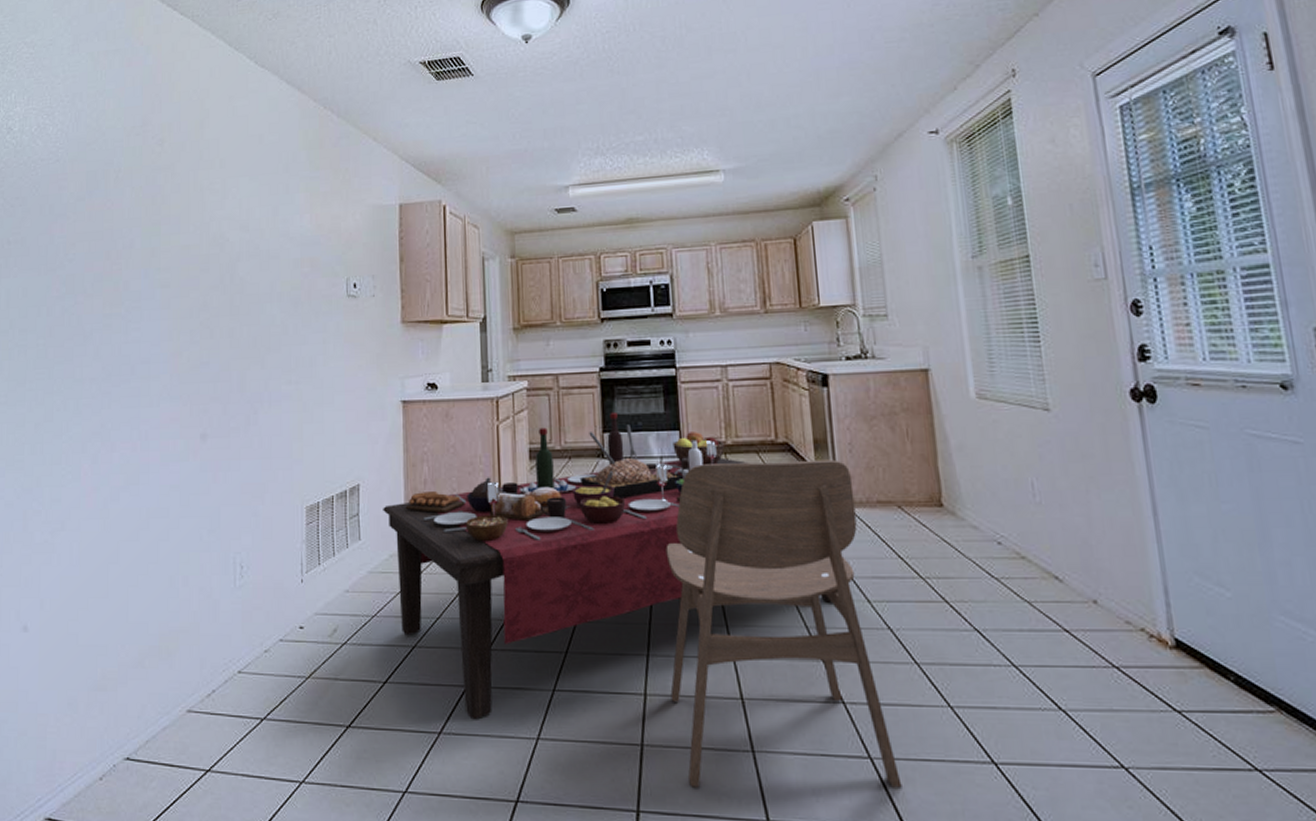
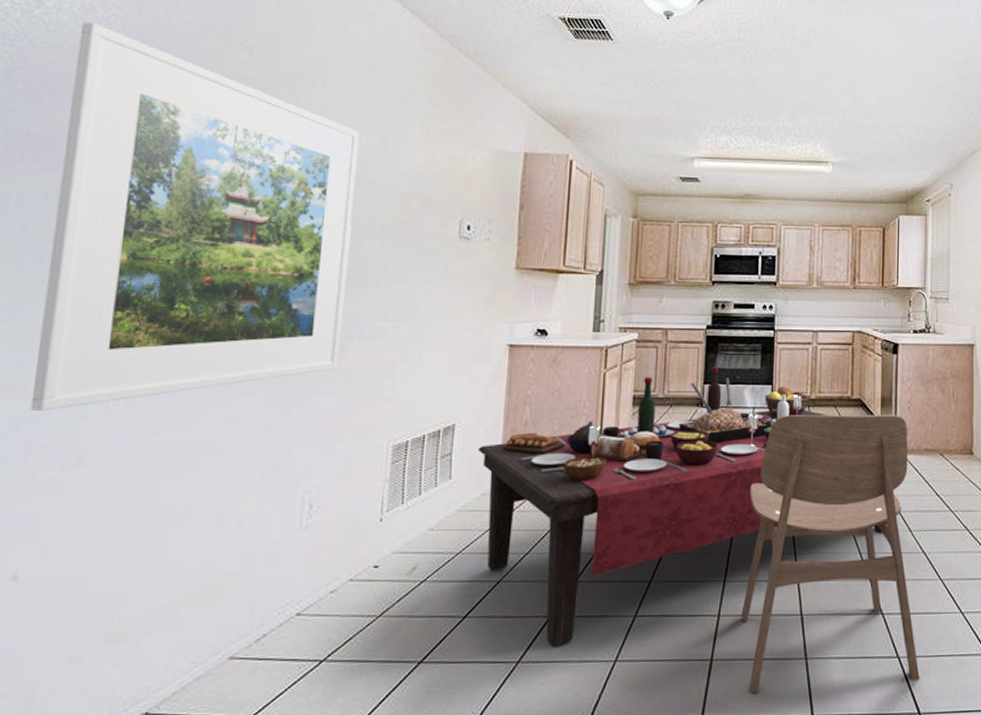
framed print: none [26,139,254,481] -> present [30,21,360,411]

